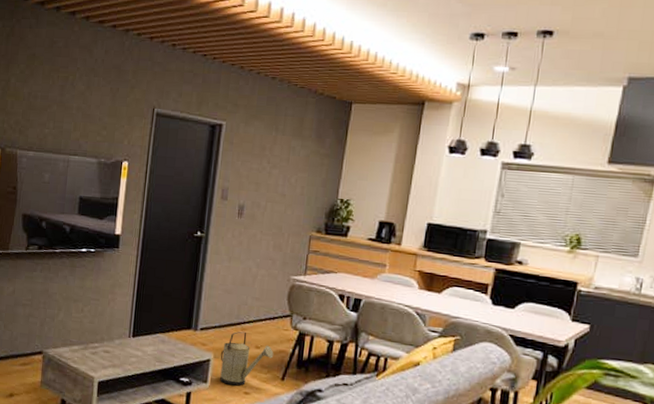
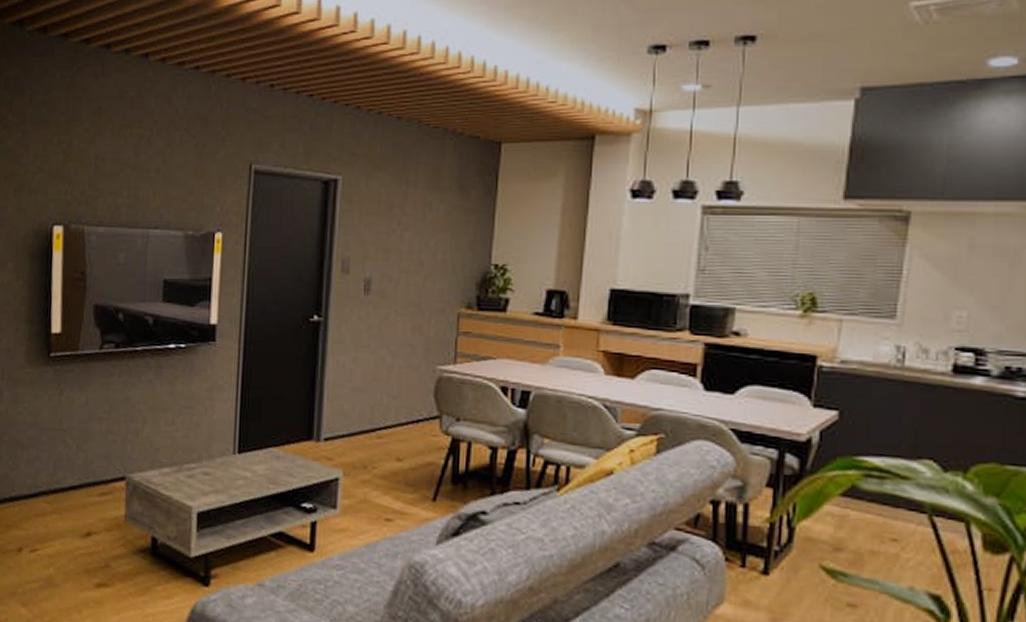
watering can: present [220,331,274,386] -> none [351,440,421,511]

